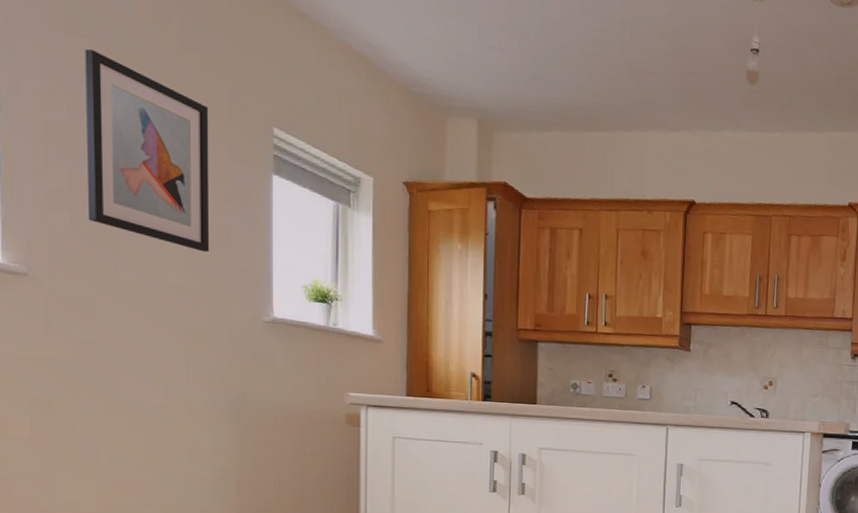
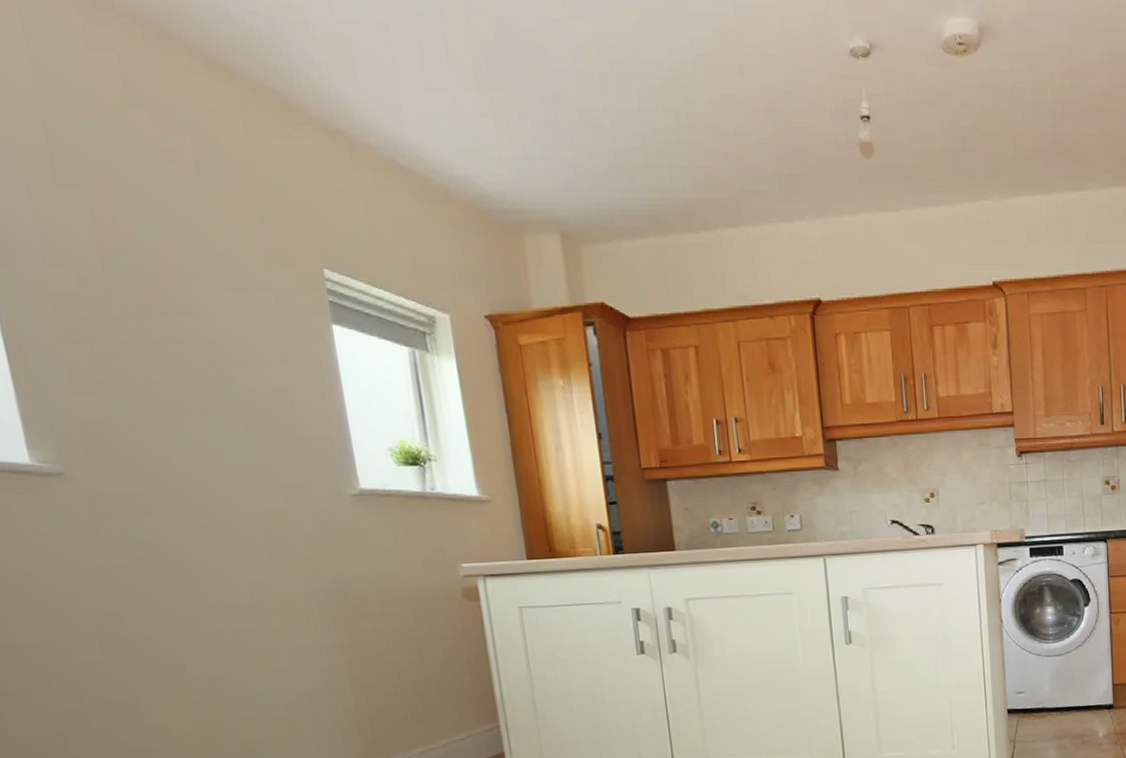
wall art: present [85,48,210,253] -> none [83,199,274,424]

